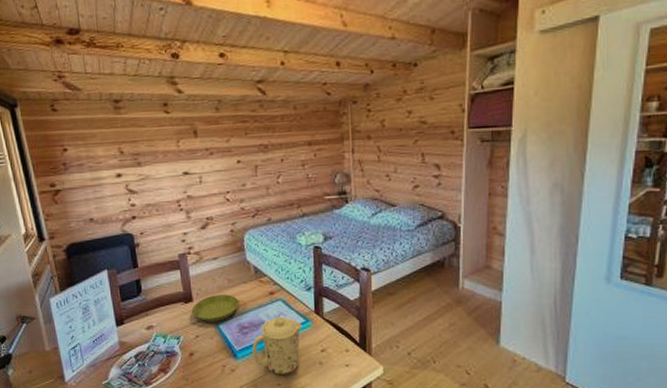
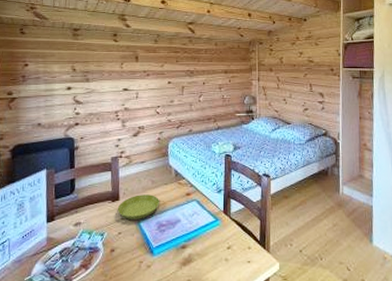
mug: present [252,316,303,374] -> none [168,216,213,270]

